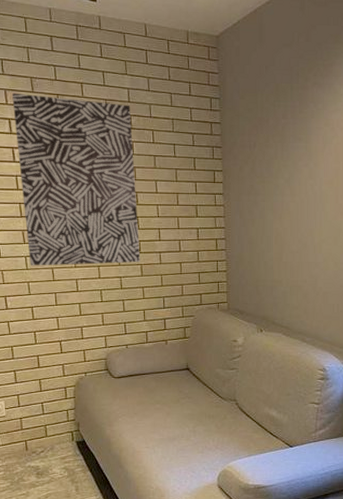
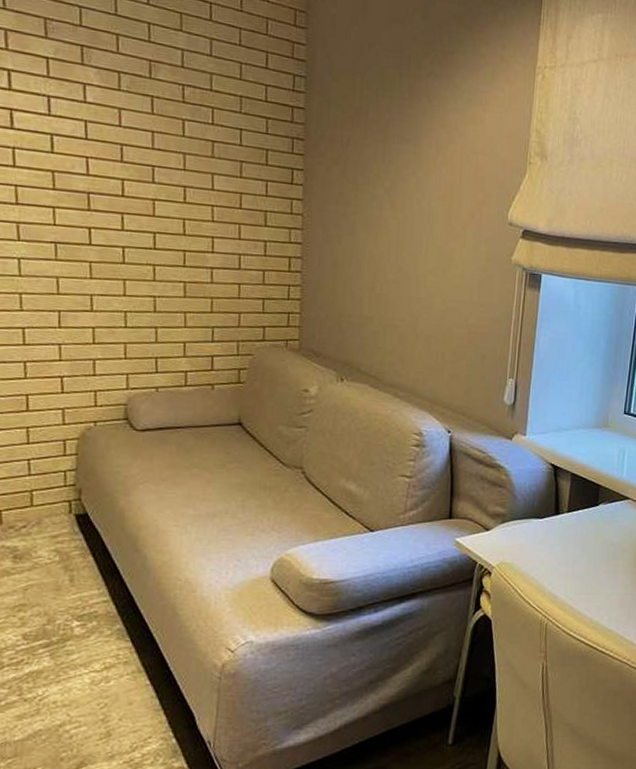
wall art: present [12,93,141,266] -> none [15,35,185,280]

